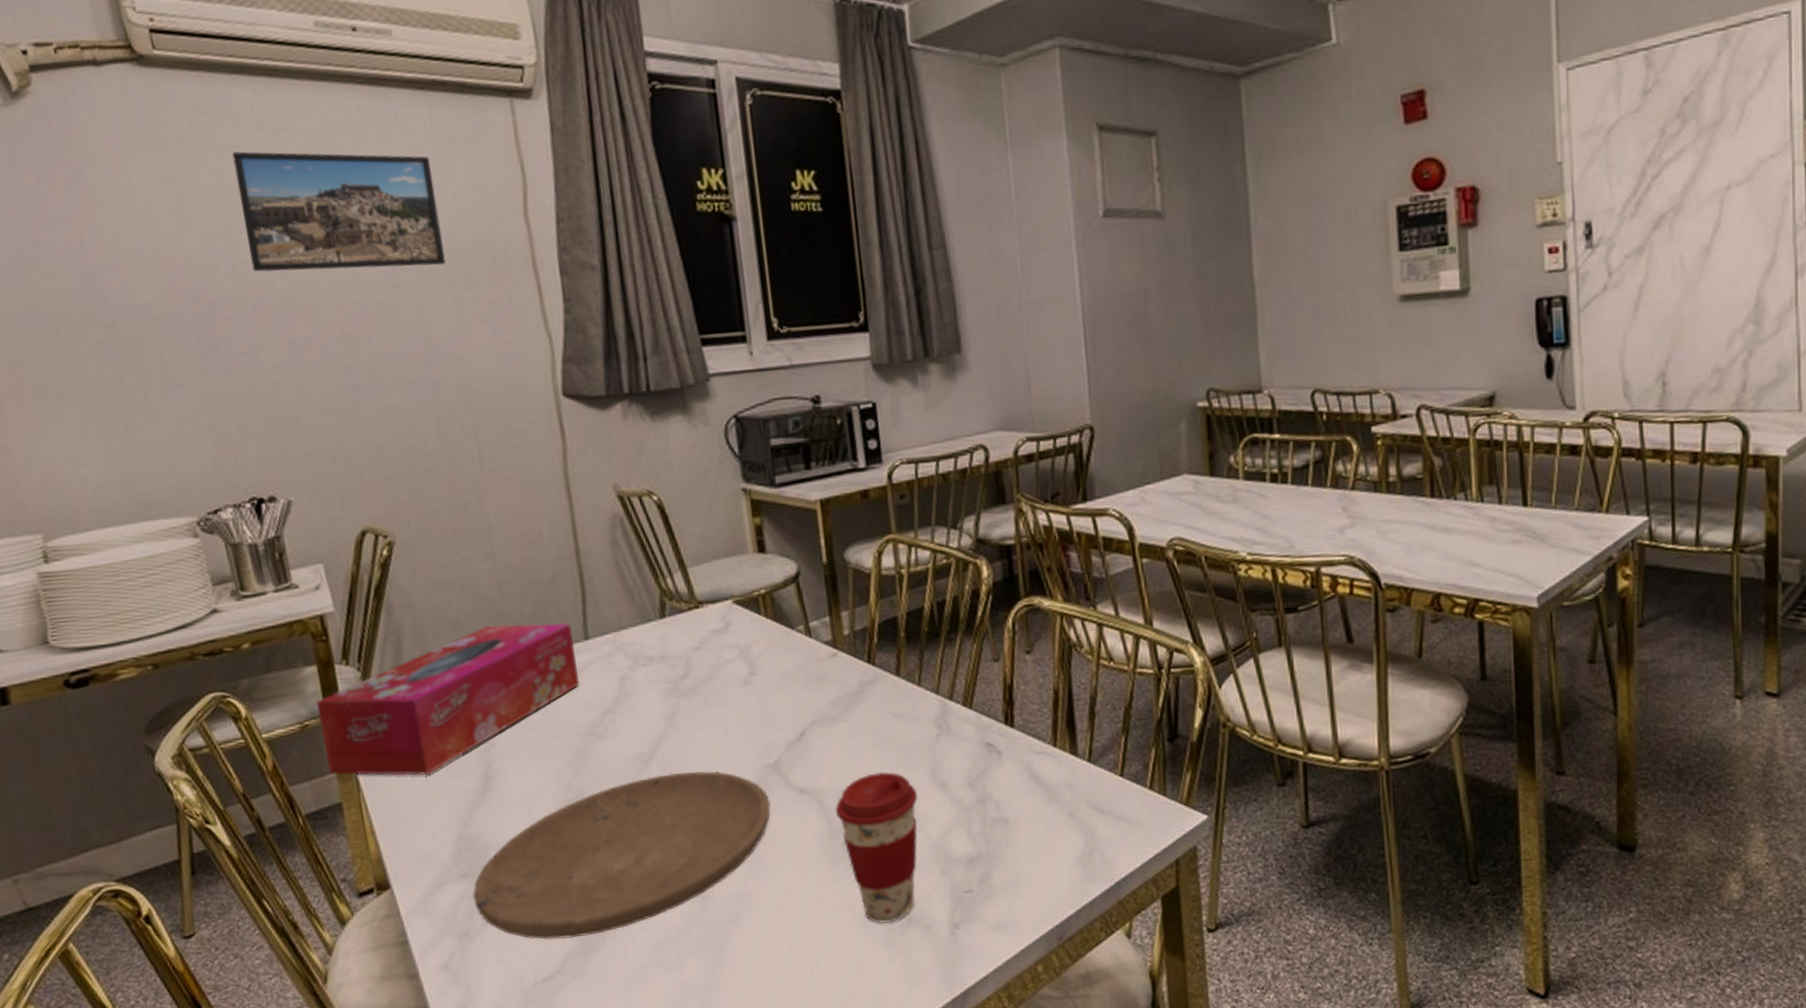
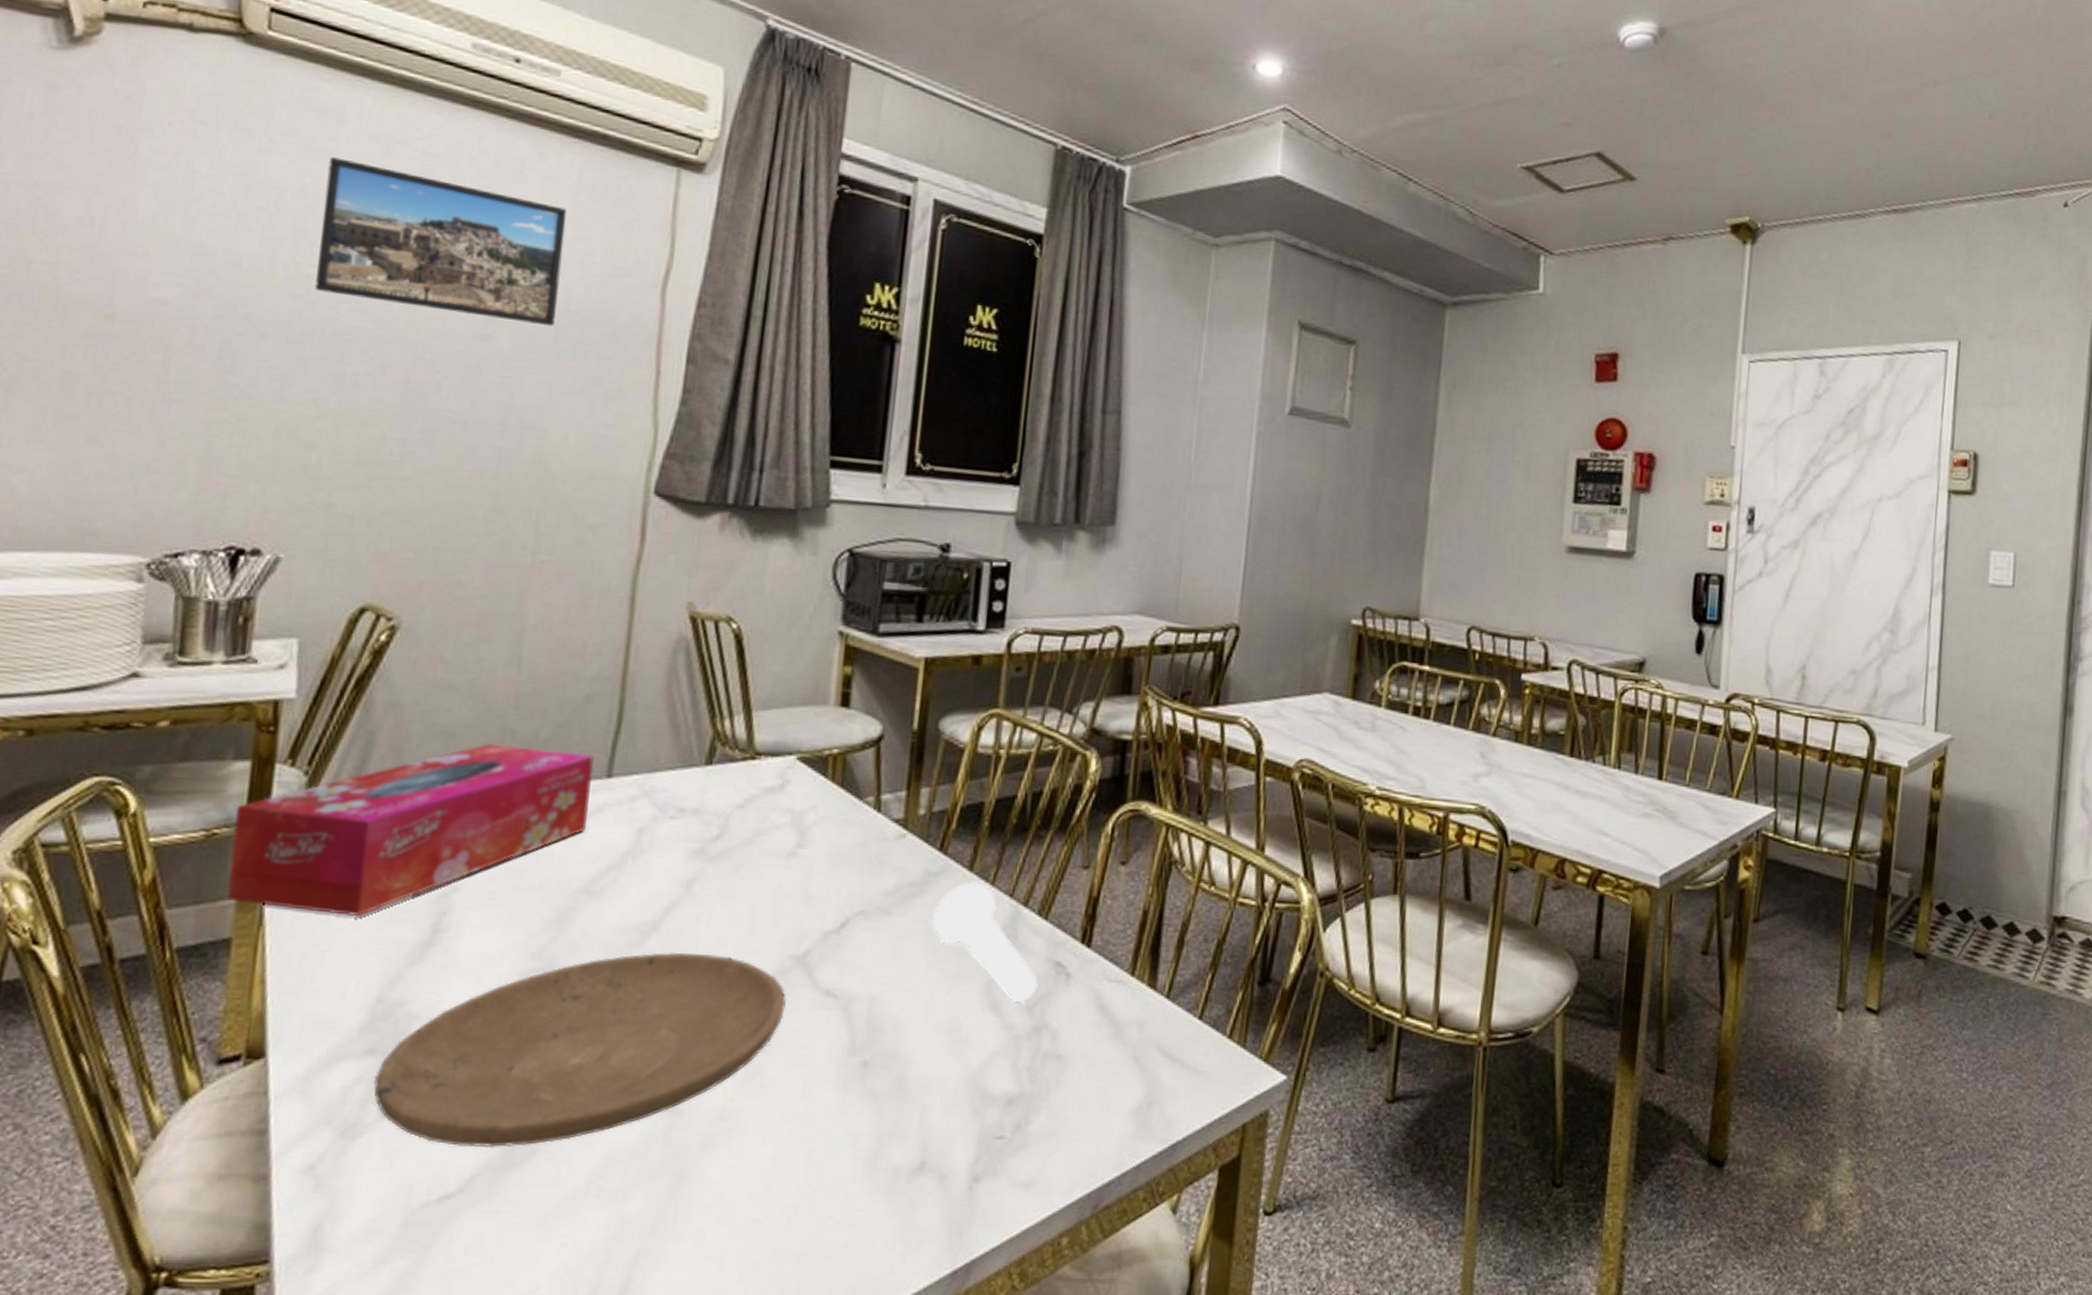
coffee cup: present [835,771,919,923] -> none [862,980,965,1167]
spoon: none [874,685,975,781] -> present [931,882,1038,1003]

